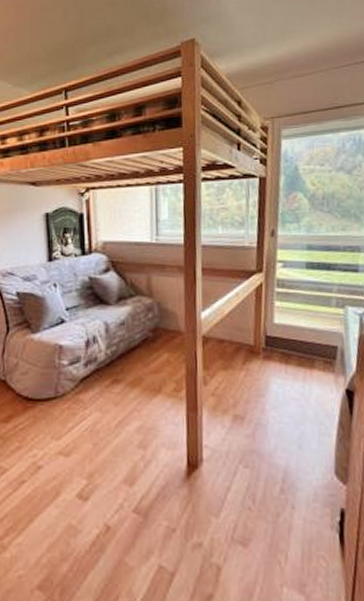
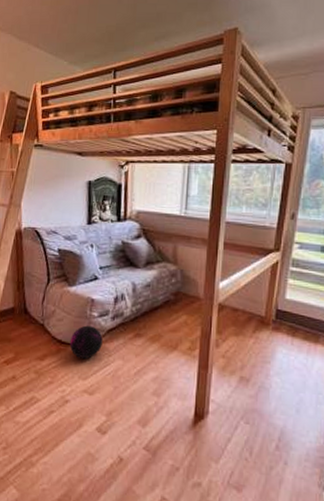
ball: none [38,376,76,415] -> present [69,325,103,359]

